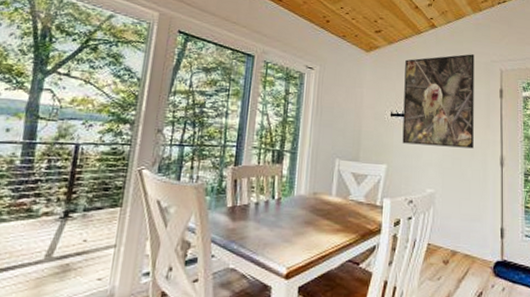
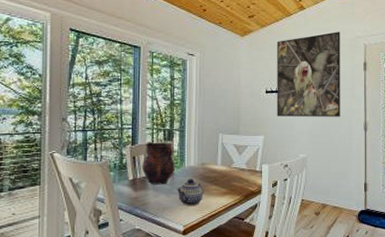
vase: none [244,163,283,215] -> present [142,142,175,185]
teapot: none [281,210,314,243] -> present [176,178,204,206]

